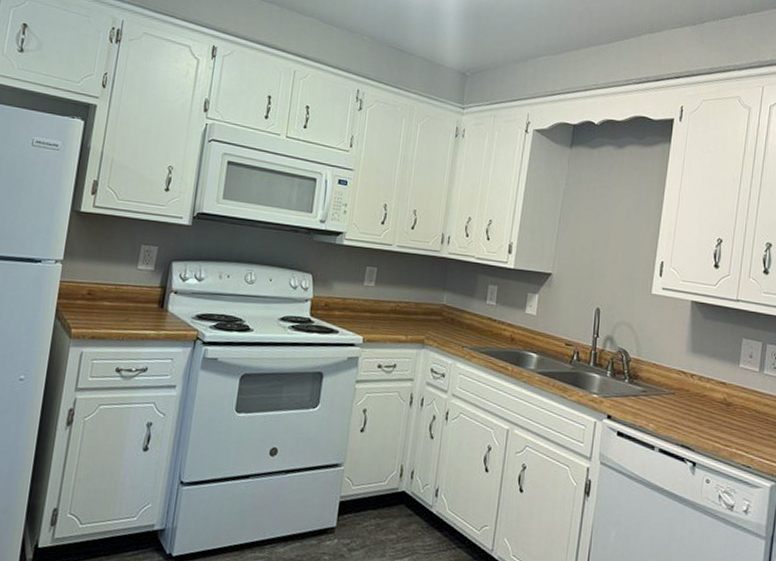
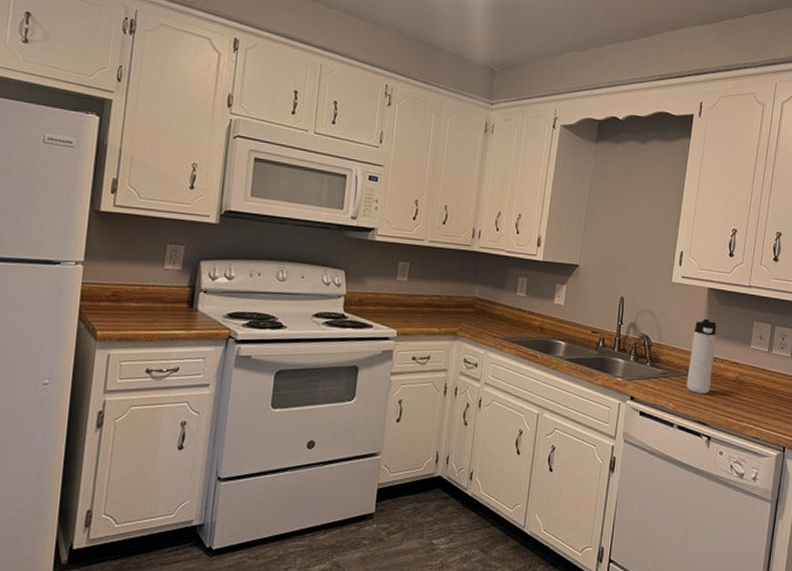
thermos bottle: none [668,333,701,415] -> present [686,318,717,394]

